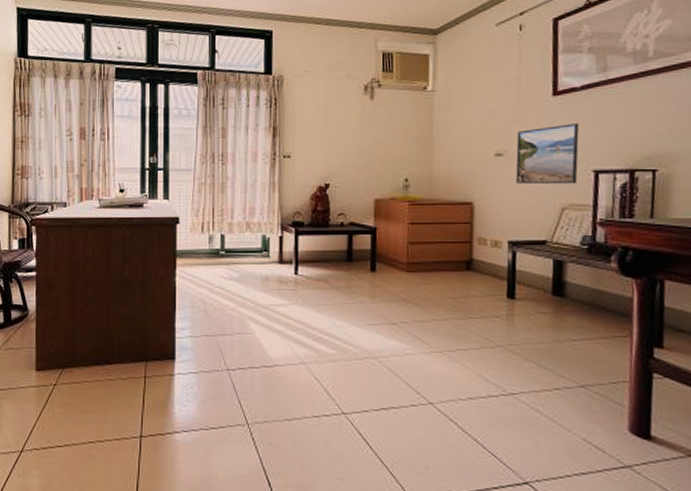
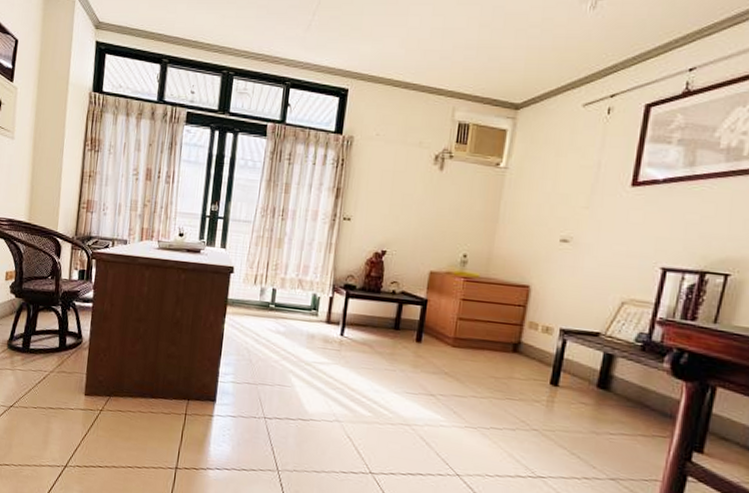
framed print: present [515,124,580,185] -> none [578,217,655,280]

